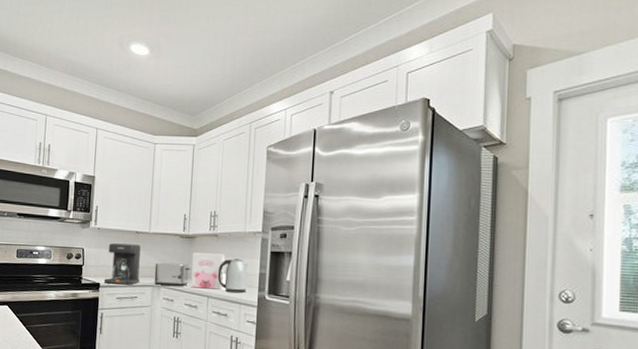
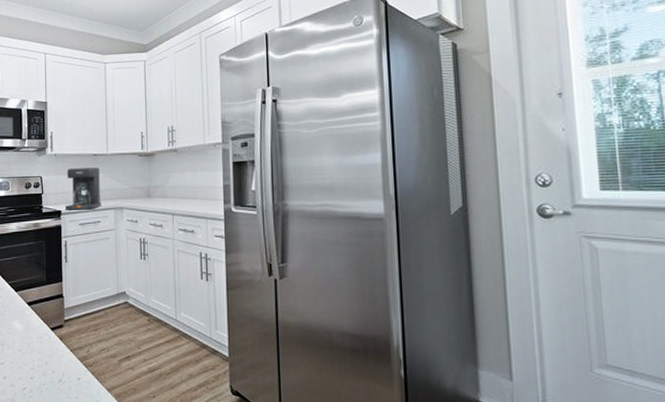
toaster: present [154,262,191,287] -> none [115,182,153,208]
cereal box: present [191,252,225,290] -> none [153,169,187,207]
kettle: present [217,258,248,294] -> none [180,172,212,208]

